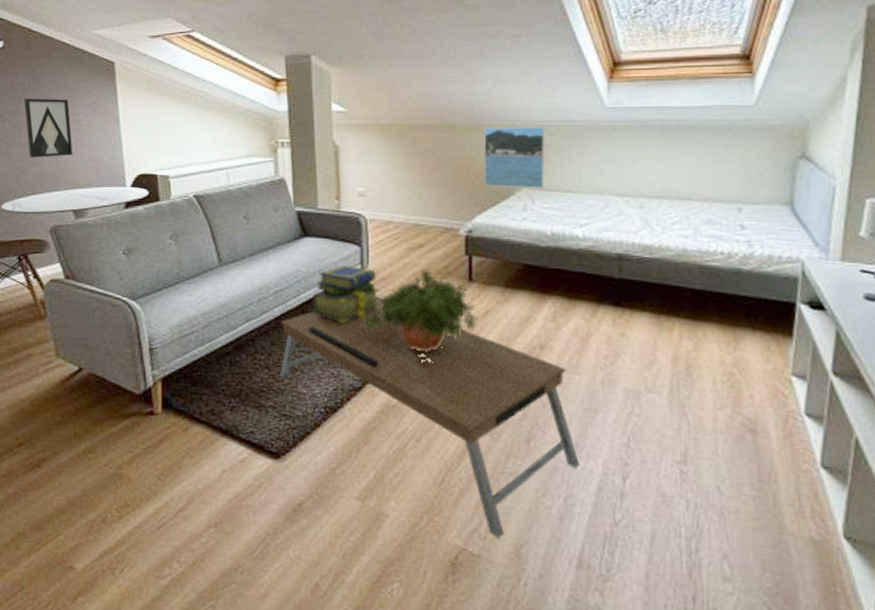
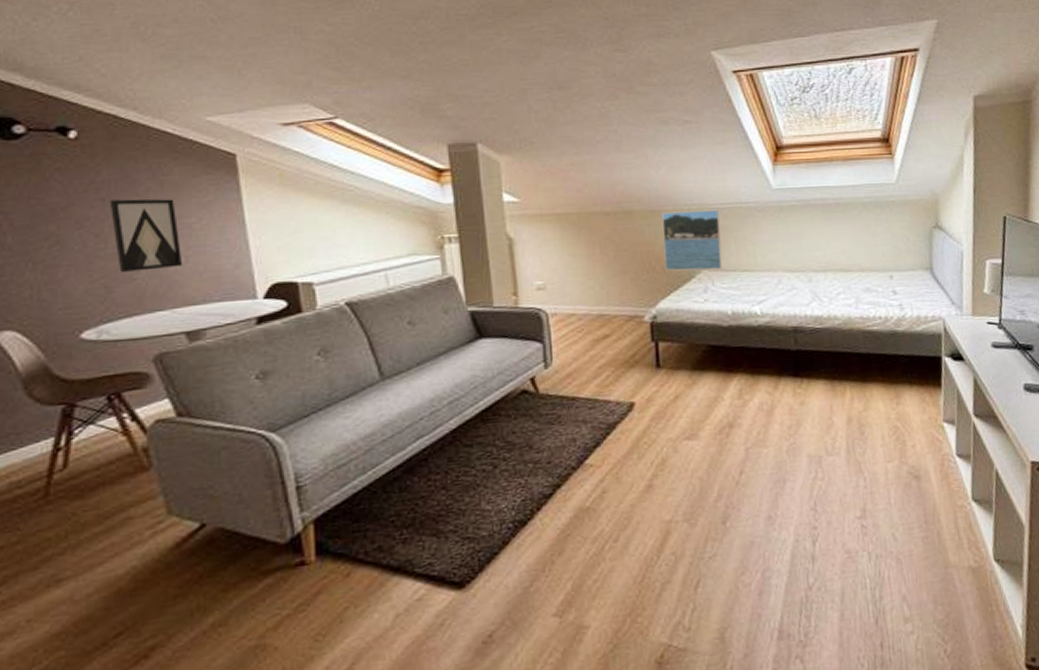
coffee table: present [280,296,579,539] -> none [458,394,773,627]
stack of books: present [313,265,379,324] -> none [493,364,566,428]
potted plant: present [361,269,478,364] -> none [548,360,668,460]

